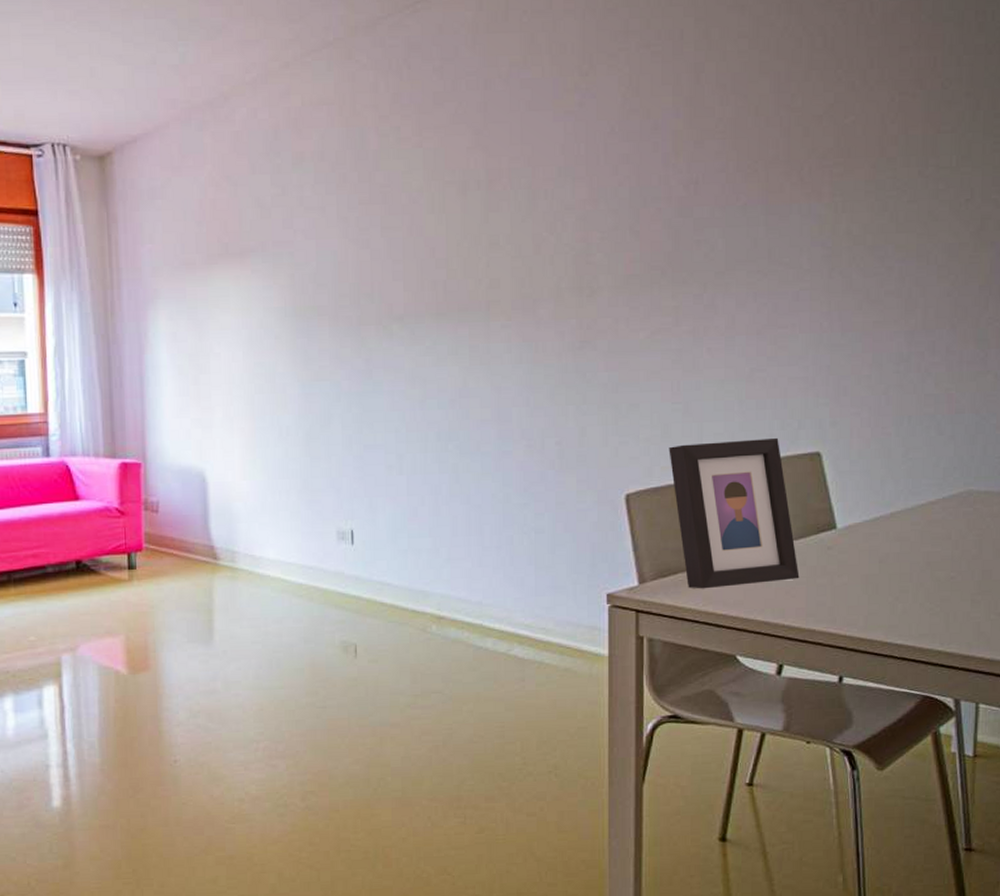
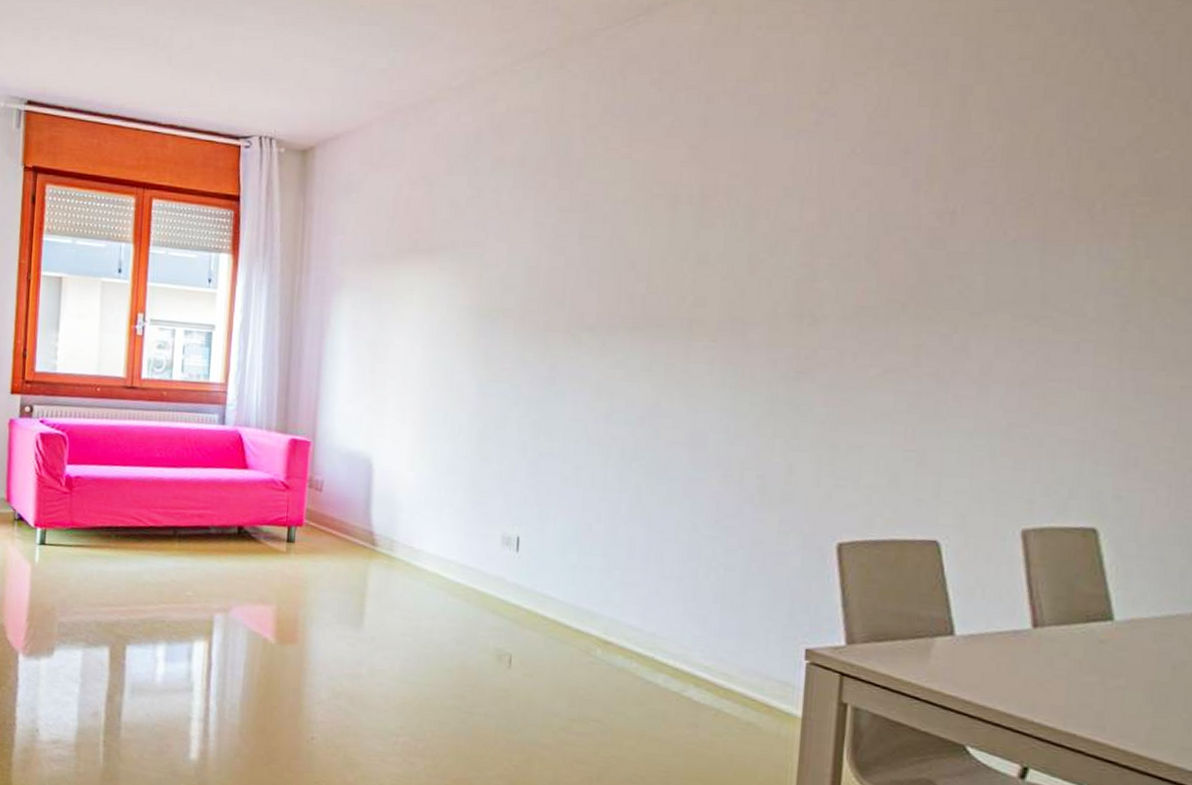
picture frame: present [669,437,800,589] -> none [895,497,1059,672]

